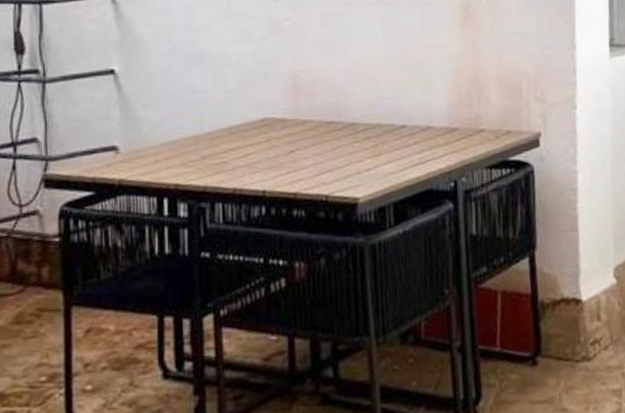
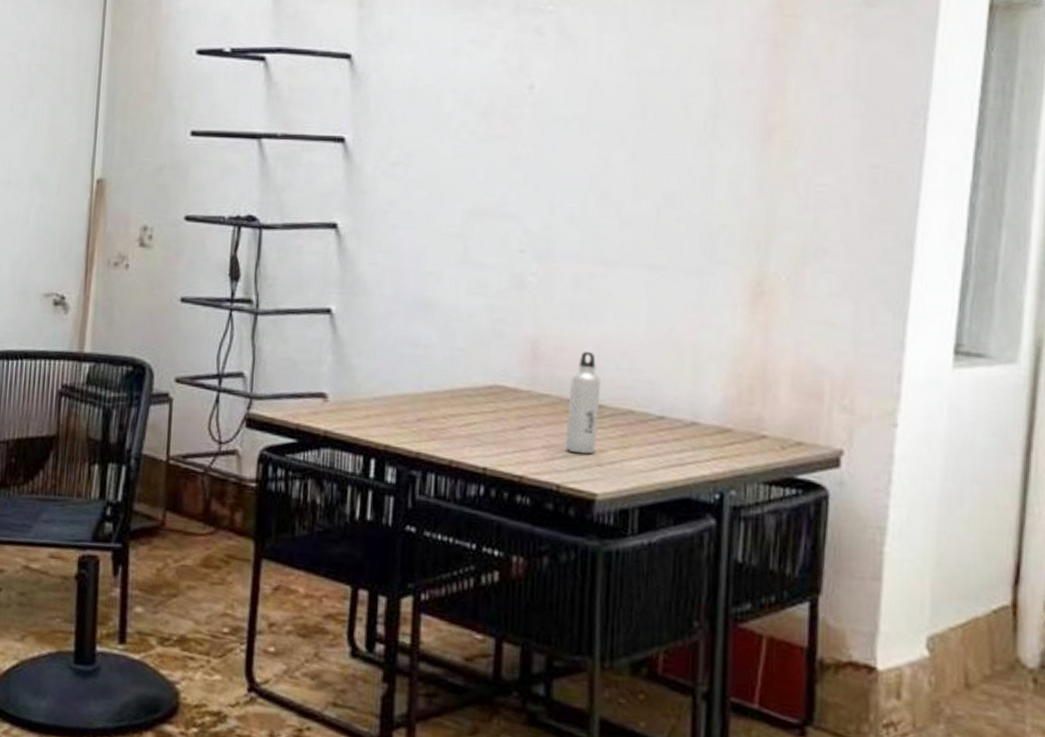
water bottle: none [328,79,354,167] -> present [564,351,601,455]

